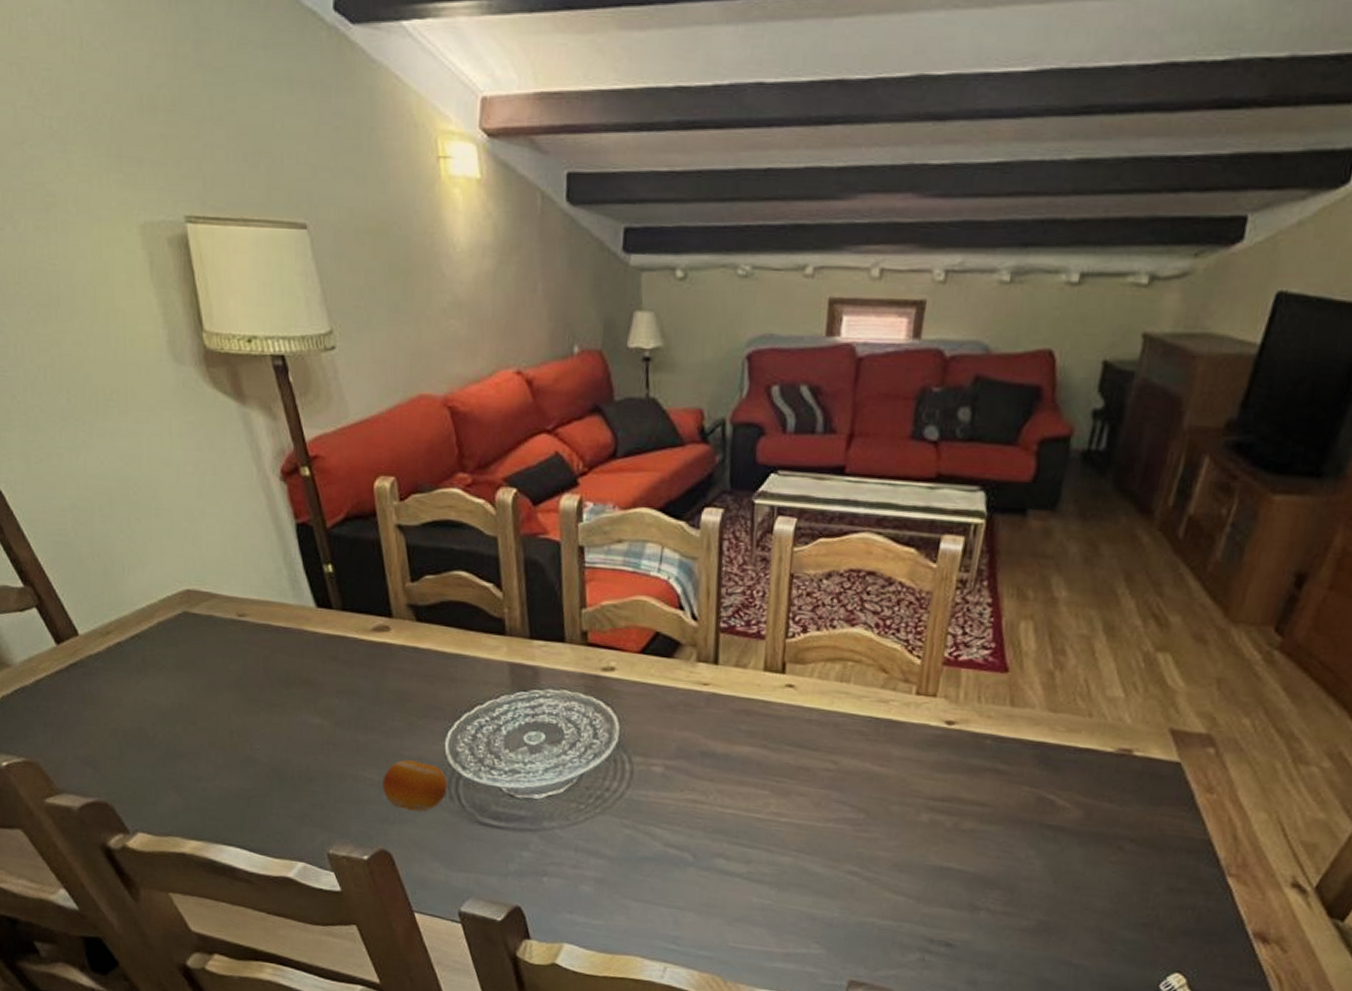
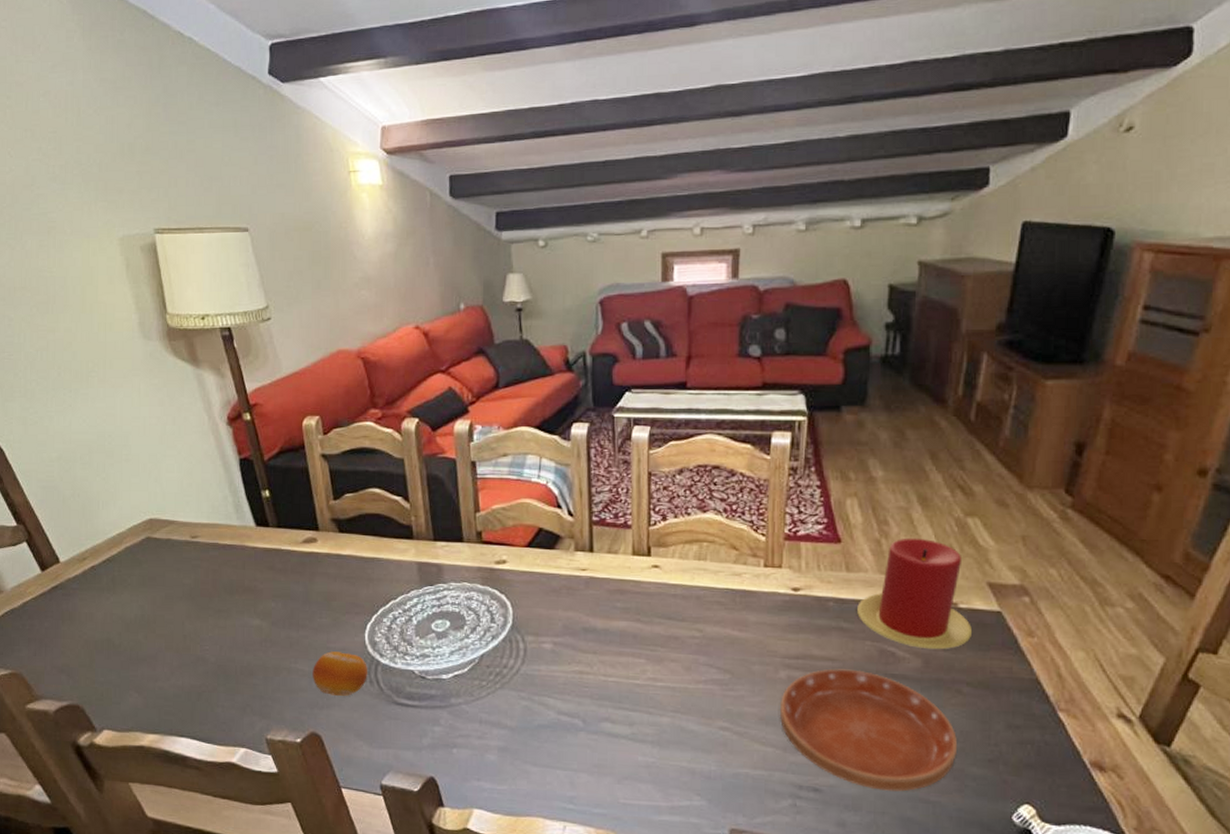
saucer: none [916,814,1112,952] -> present [780,668,958,792]
candle: none [1017,671,1146,801] -> present [857,537,973,650]

